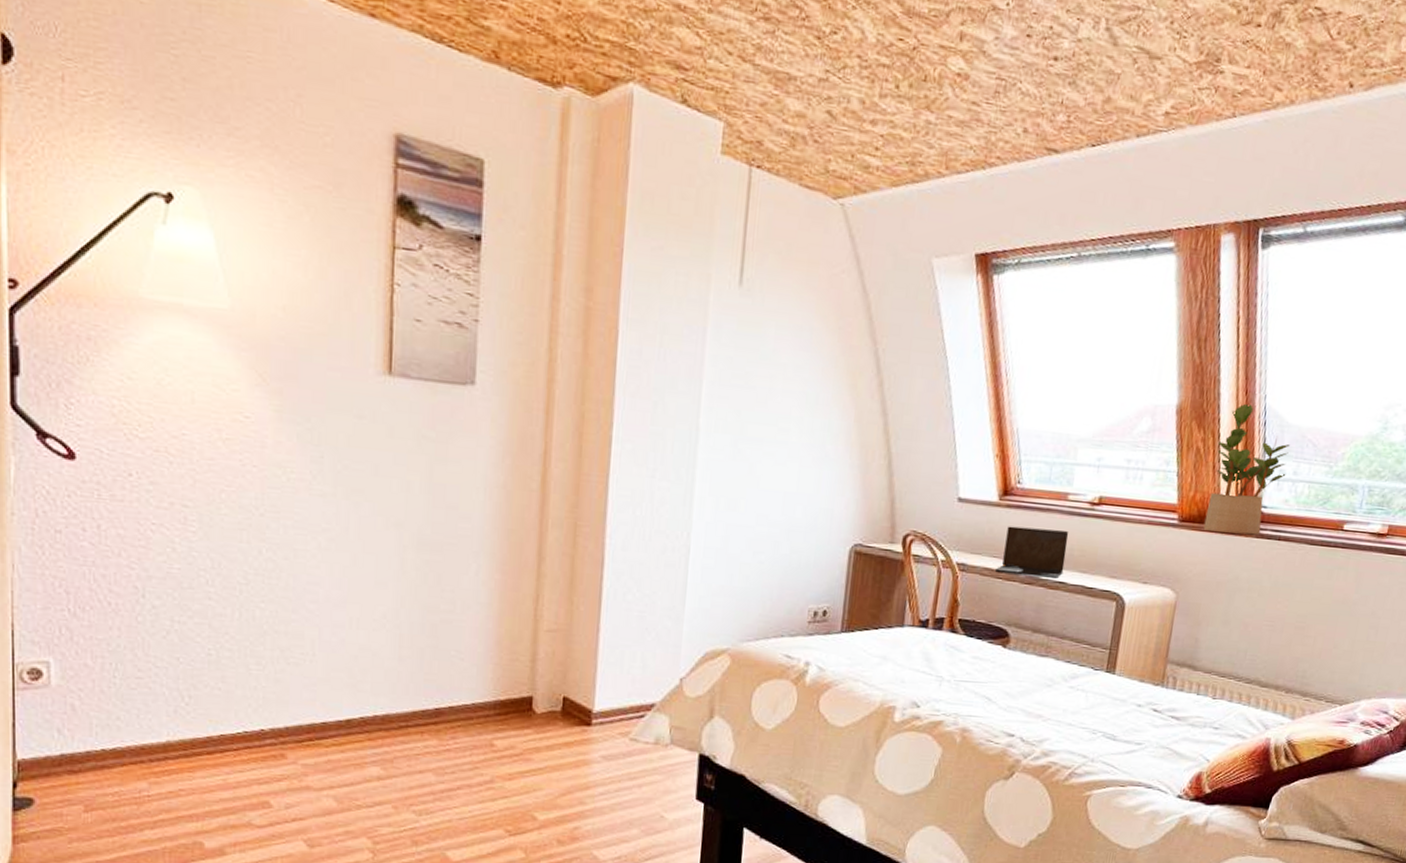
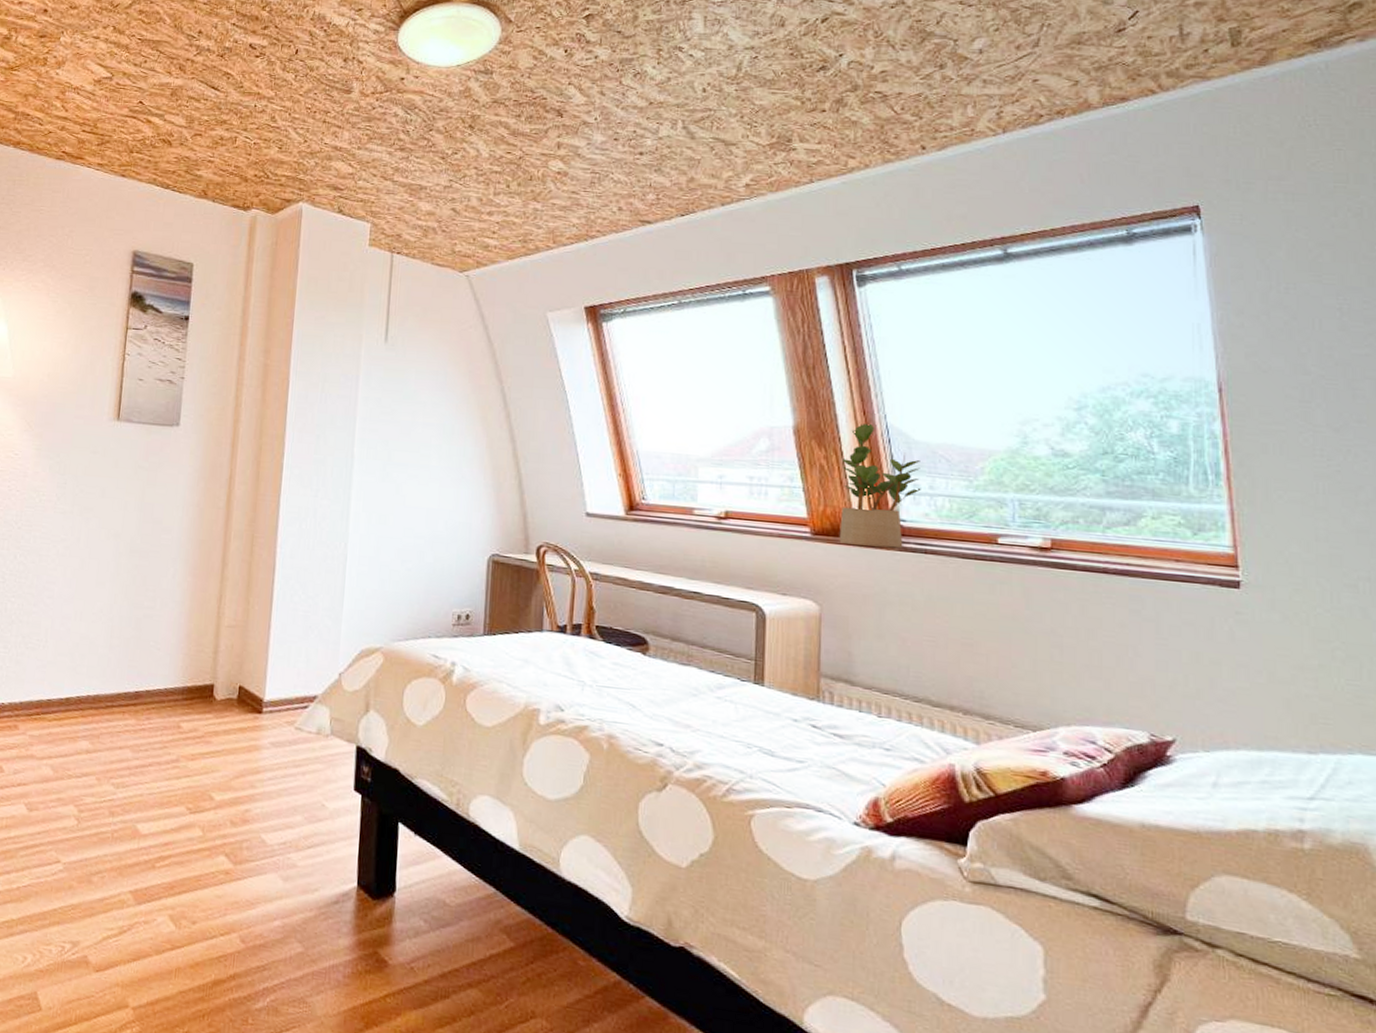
laptop: present [994,526,1069,580] -> none [627,538,698,590]

